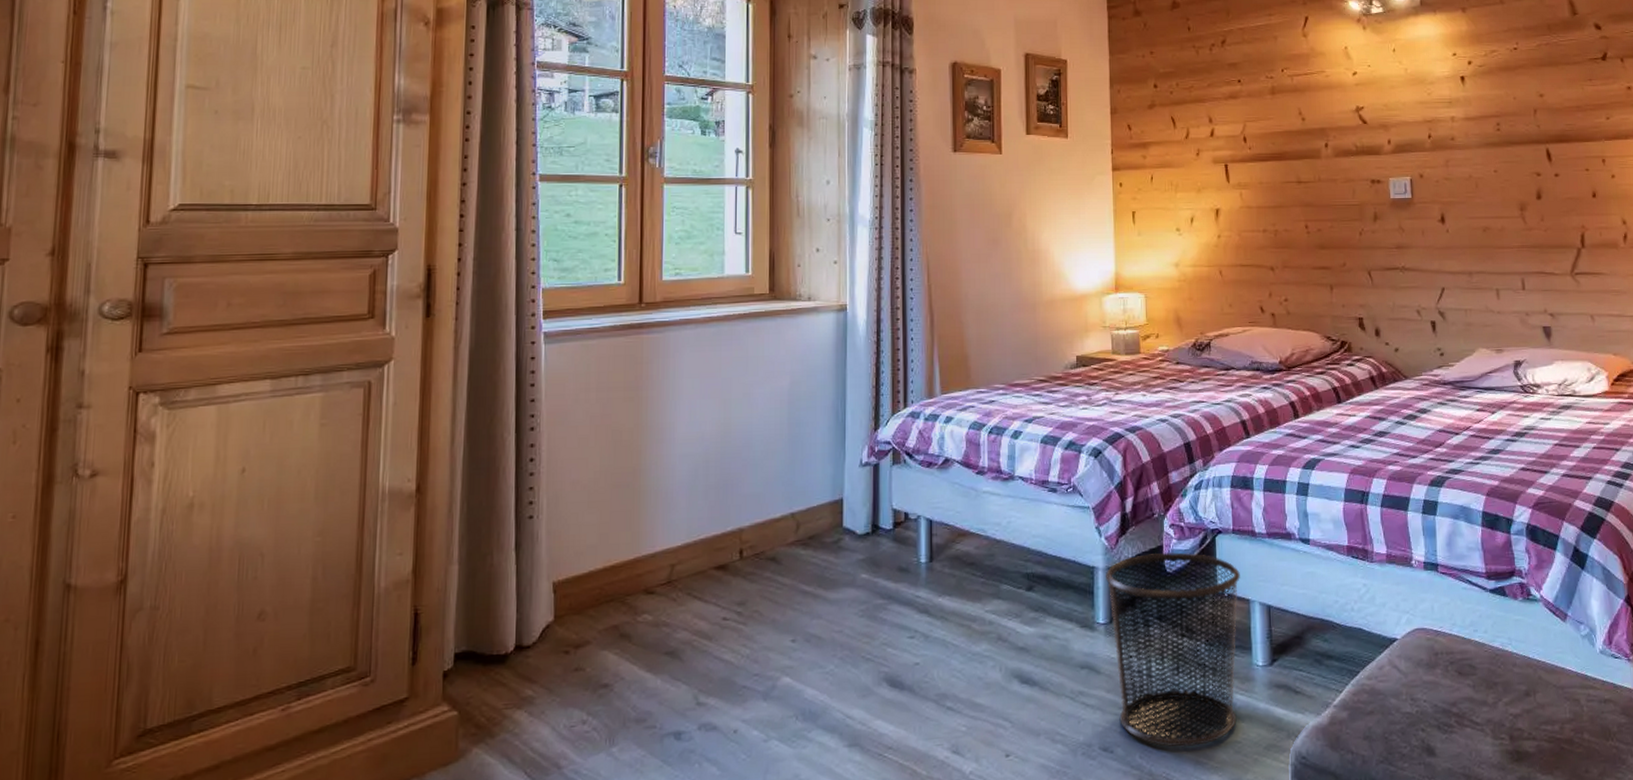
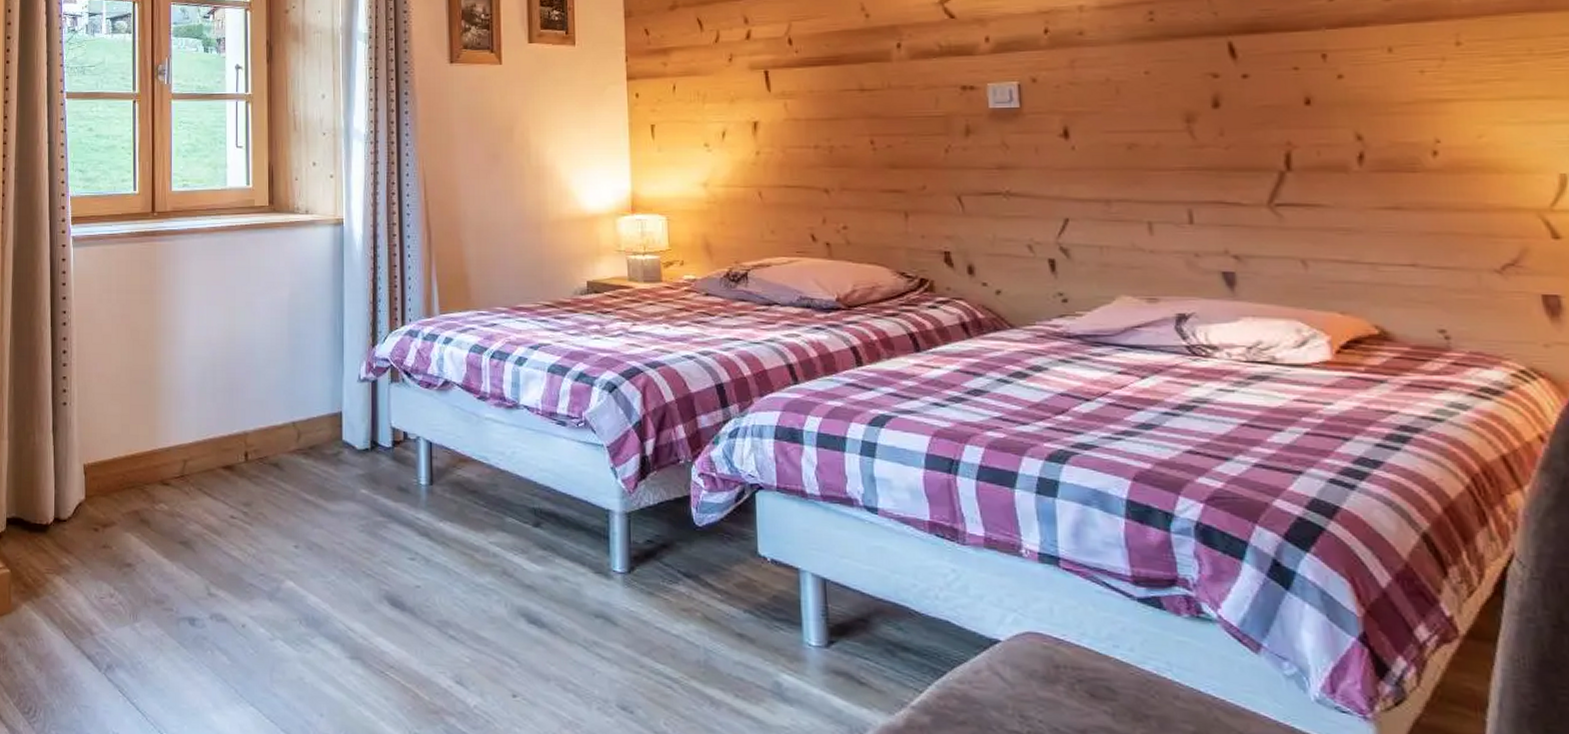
waste bin: present [1106,552,1240,747] -> none [623,502,787,723]

